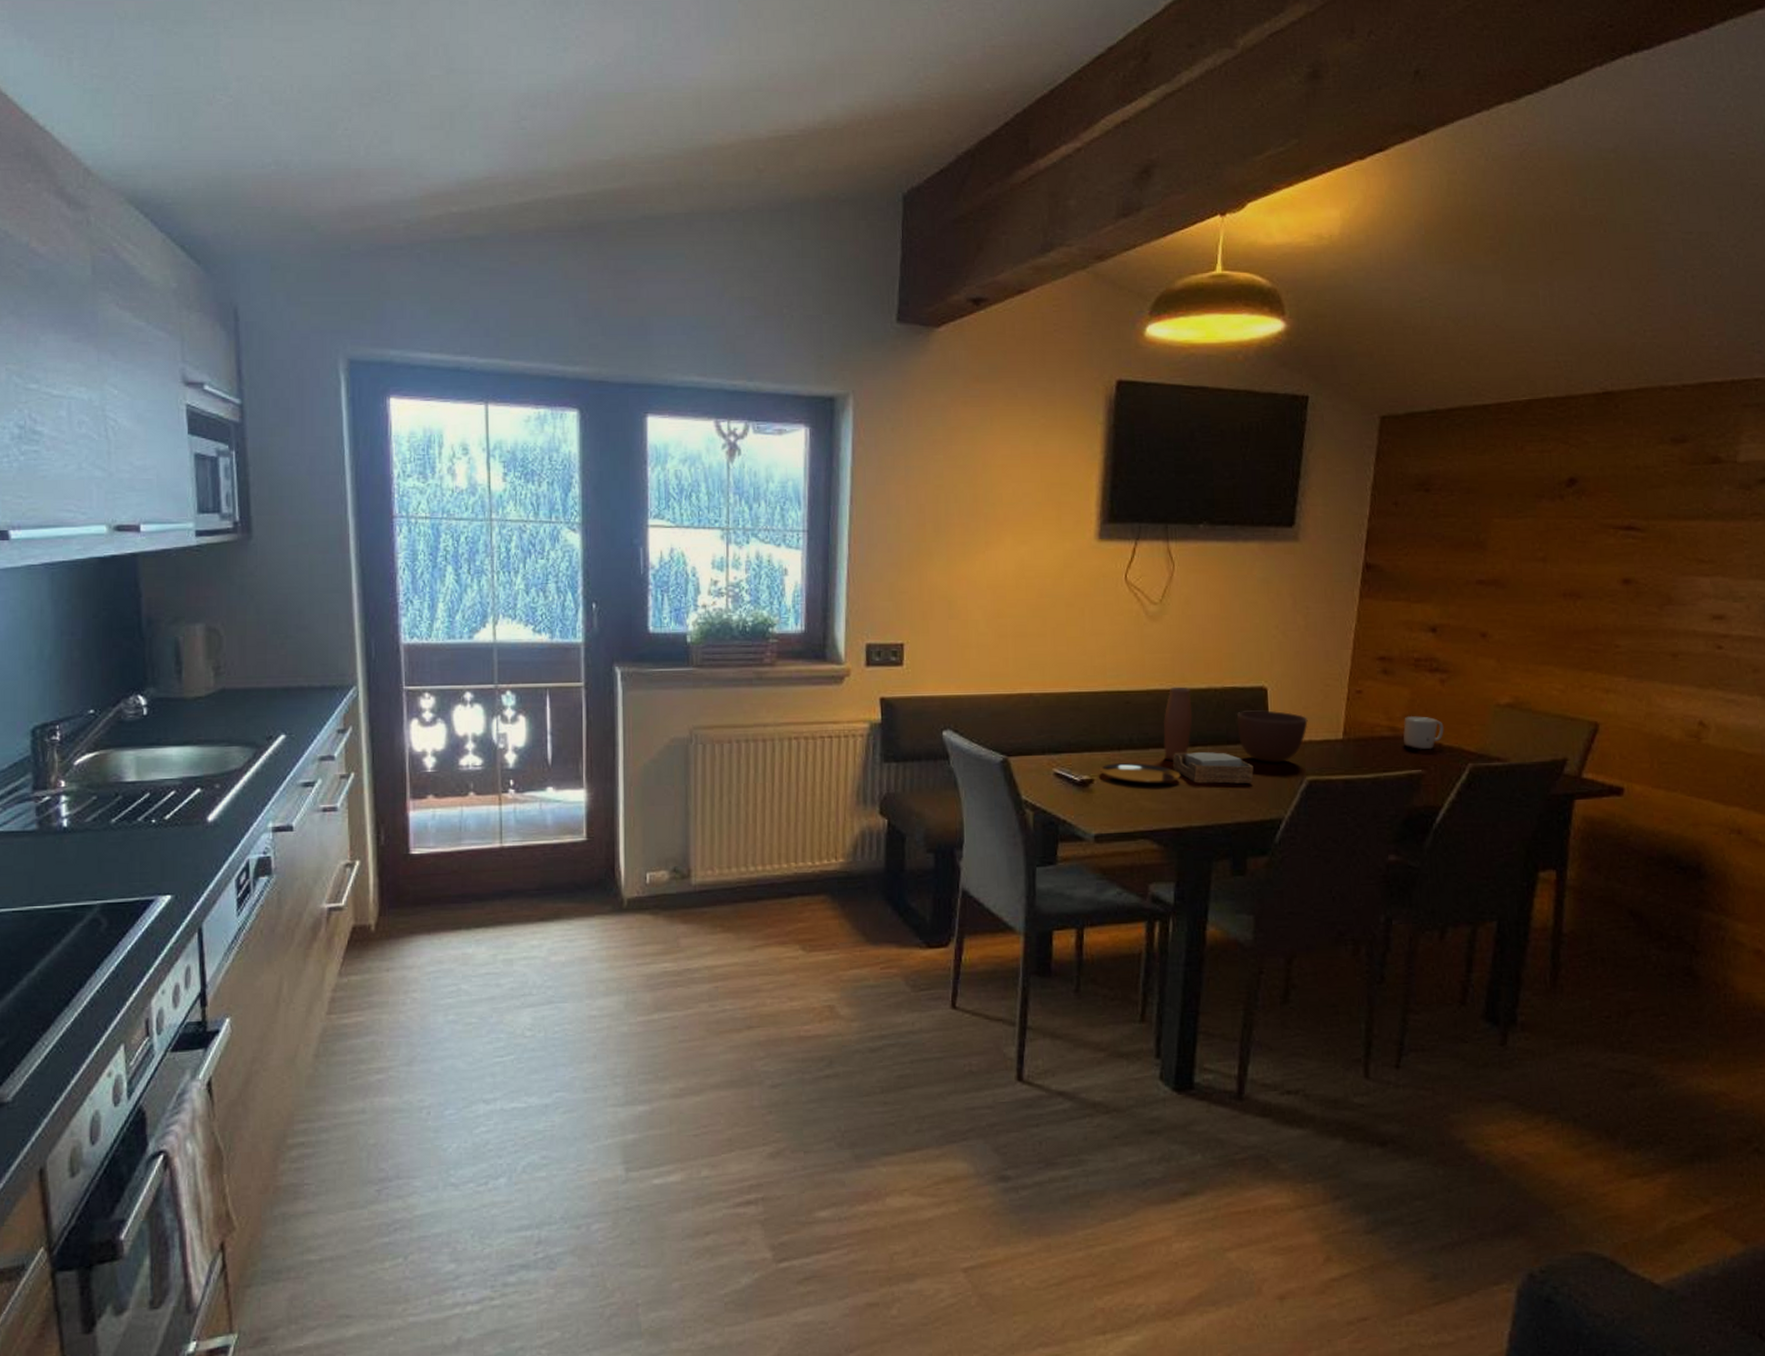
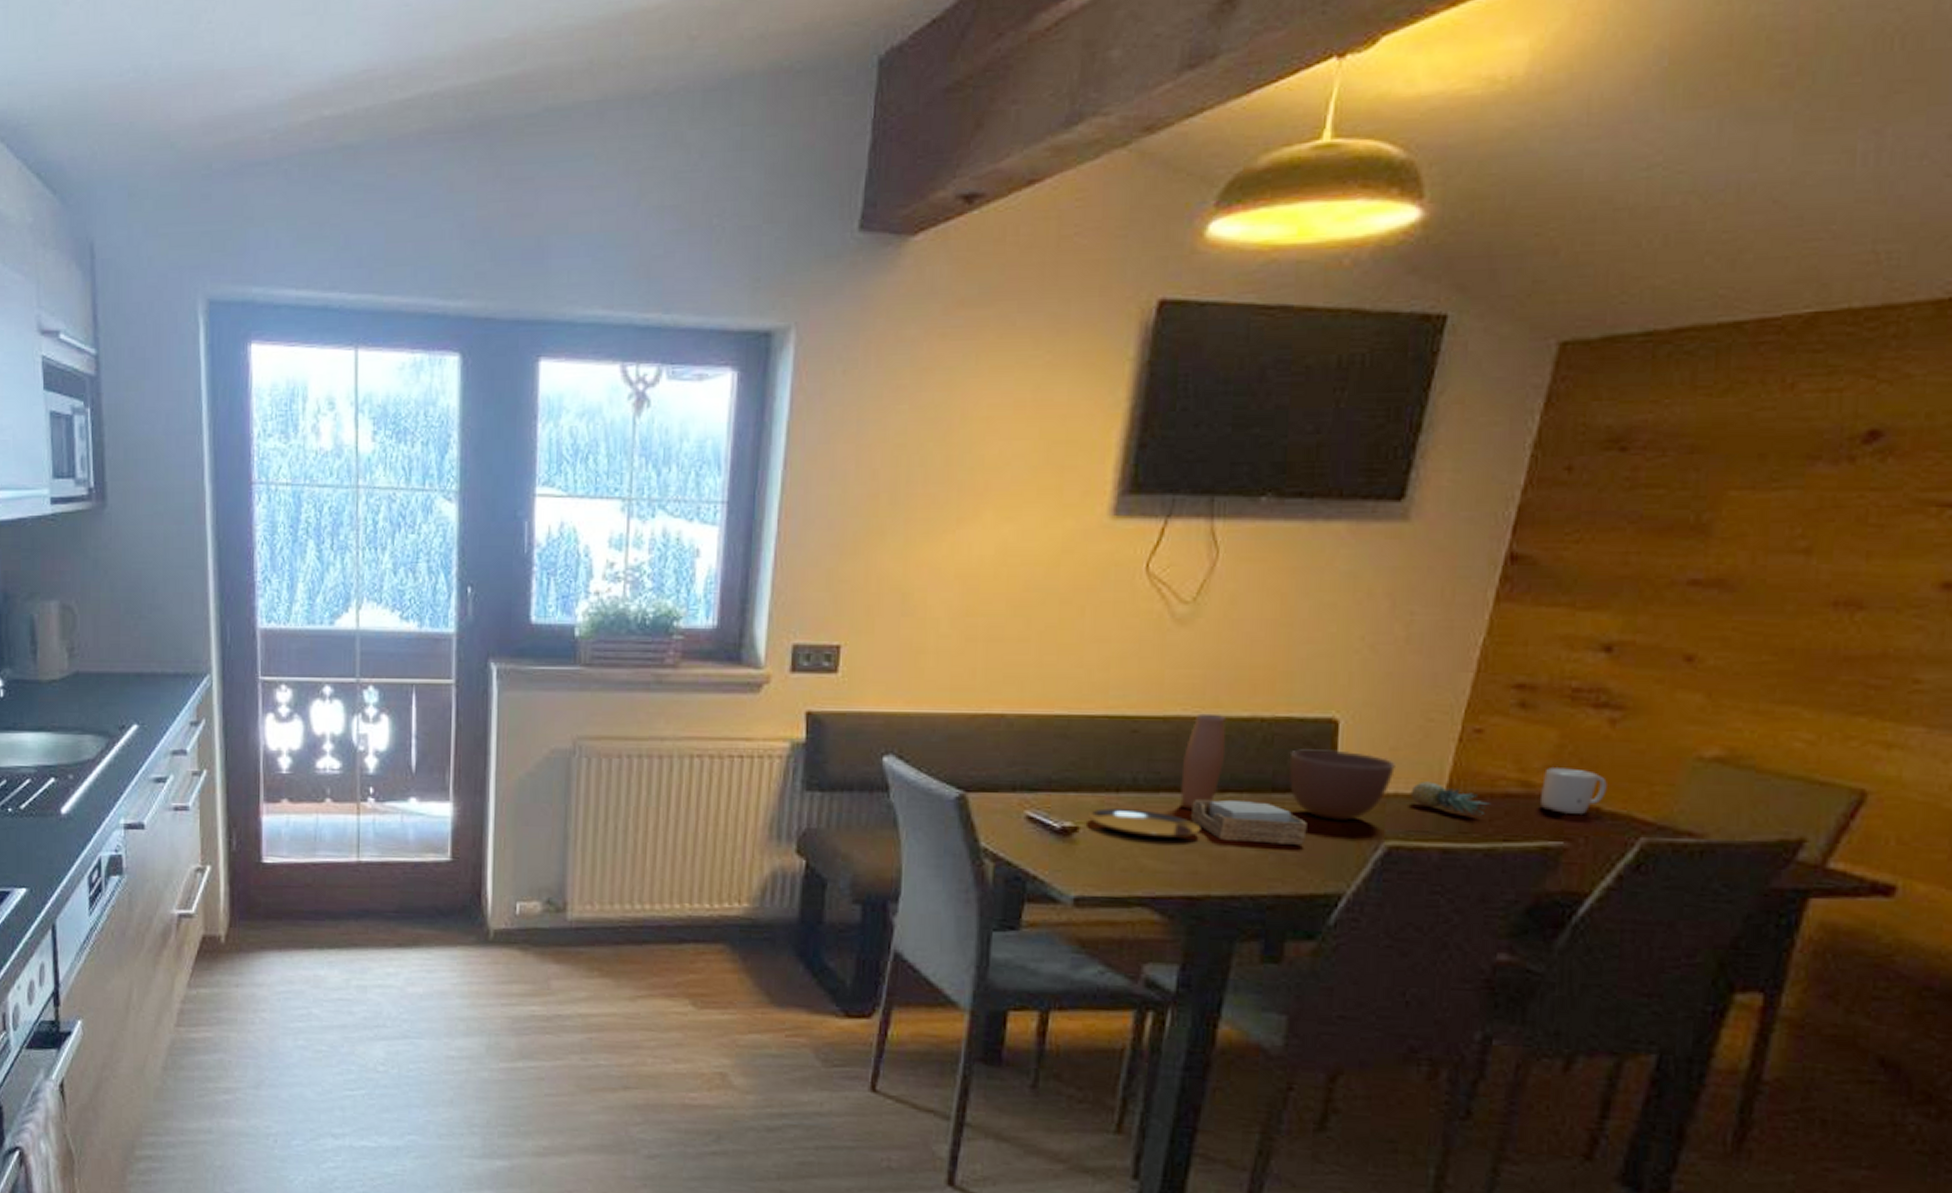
fruit: none [1320,730,1373,756] -> present [1410,781,1492,817]

